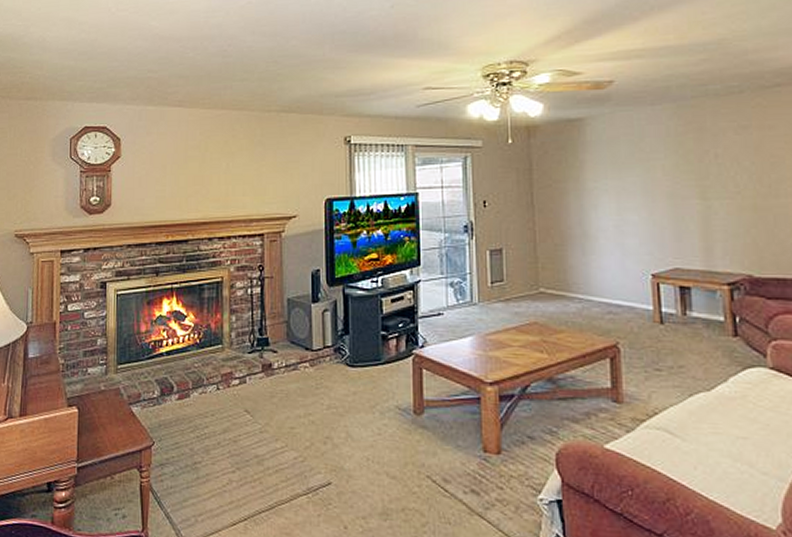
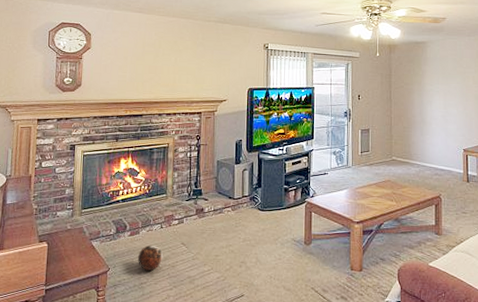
plush toy: none [189,411,222,446] -> present [138,244,164,271]

